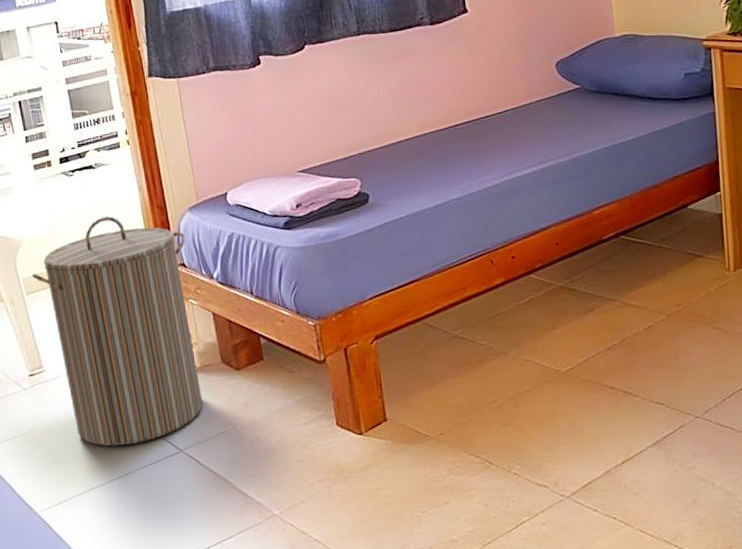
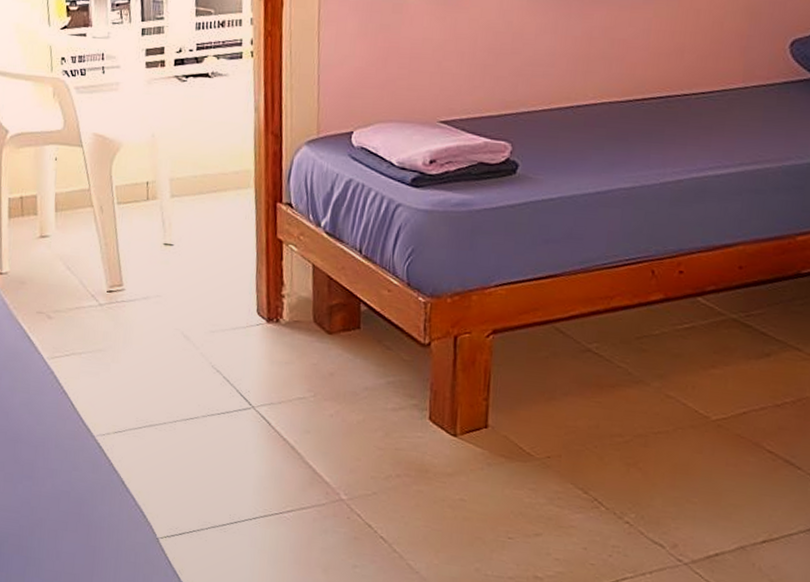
laundry hamper: present [32,216,203,447] -> none [126,134,297,389]

